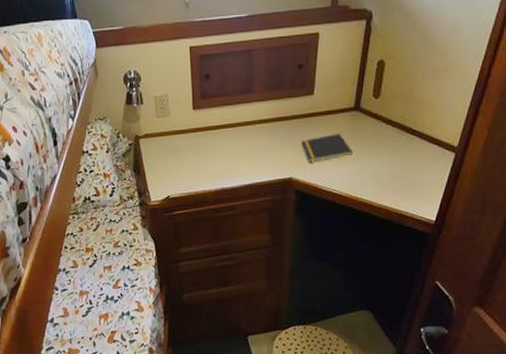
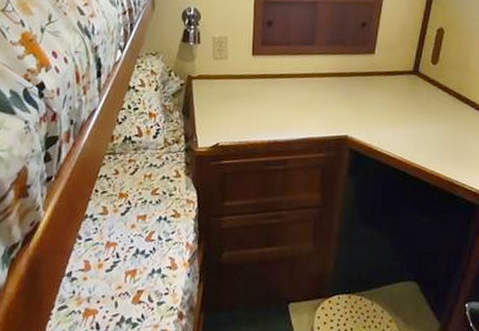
notepad: present [301,134,354,162] -> none [359,95,410,122]

